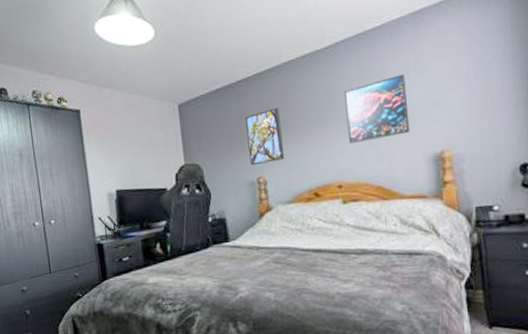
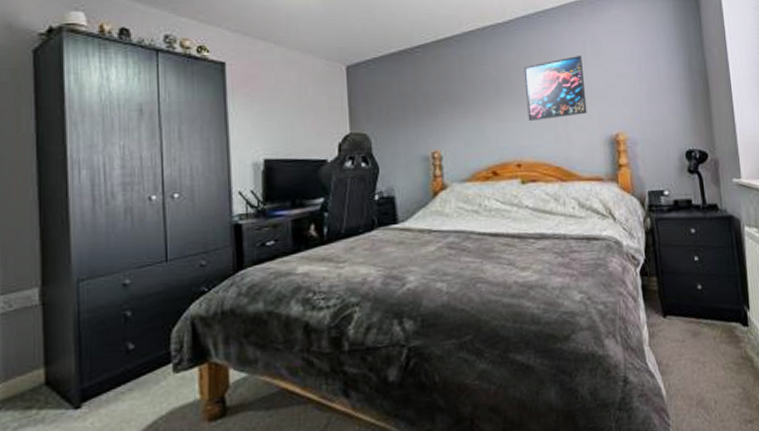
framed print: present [246,108,284,166] -> none [421,78,461,139]

